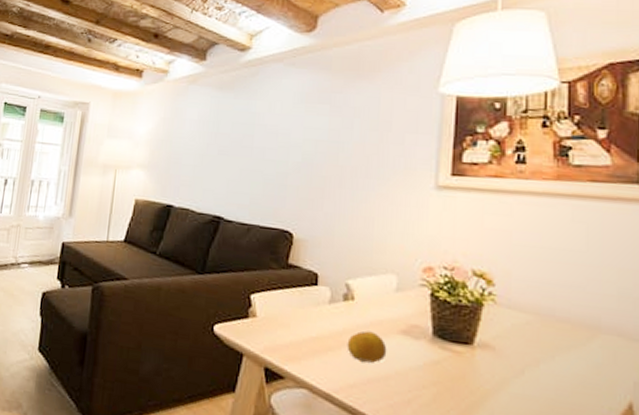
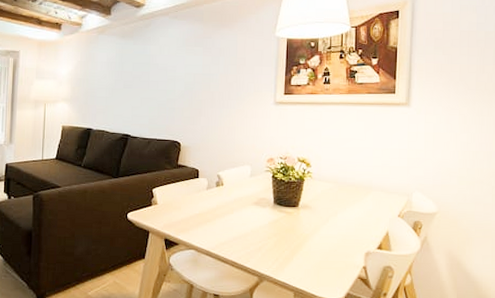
fruit: present [347,331,387,363] -> none [219,205,245,226]

